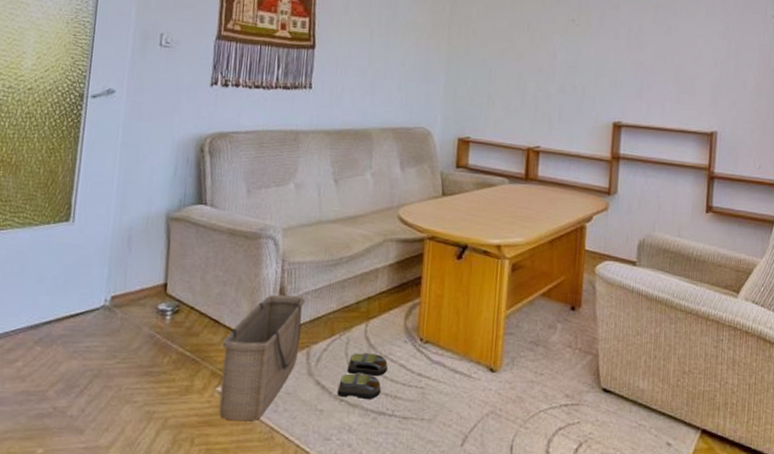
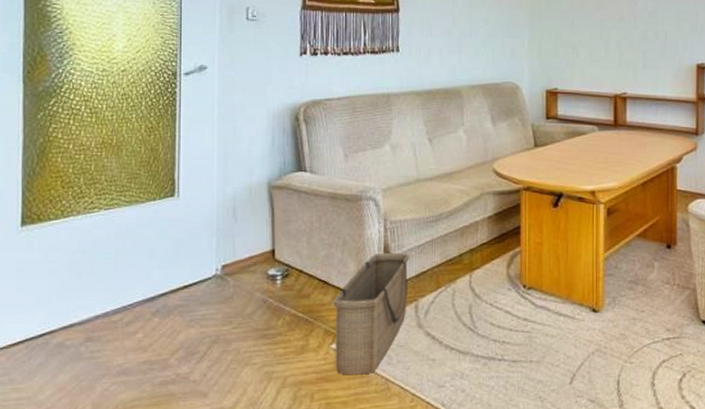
slippers: present [337,352,388,399] -> none [447,302,494,346]

